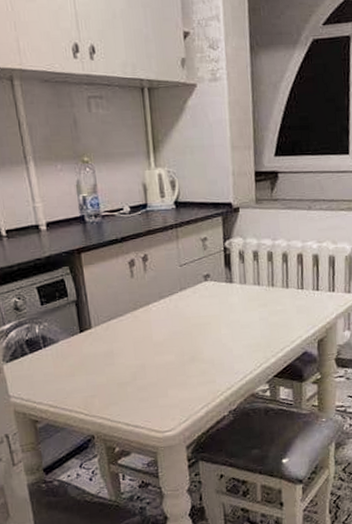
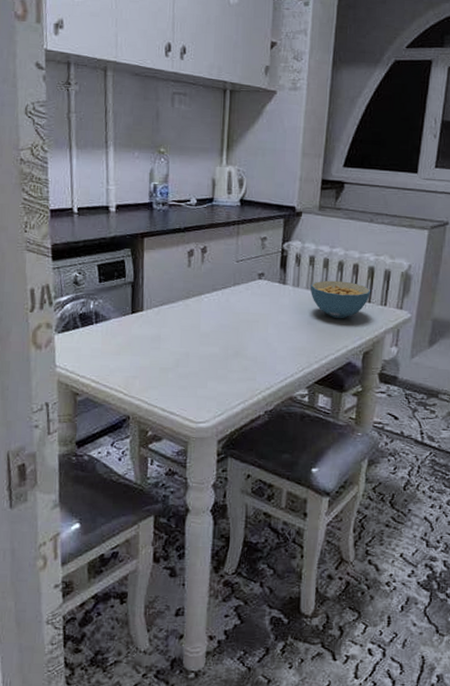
cereal bowl: none [258,272,318,311] -> present [311,280,372,319]

